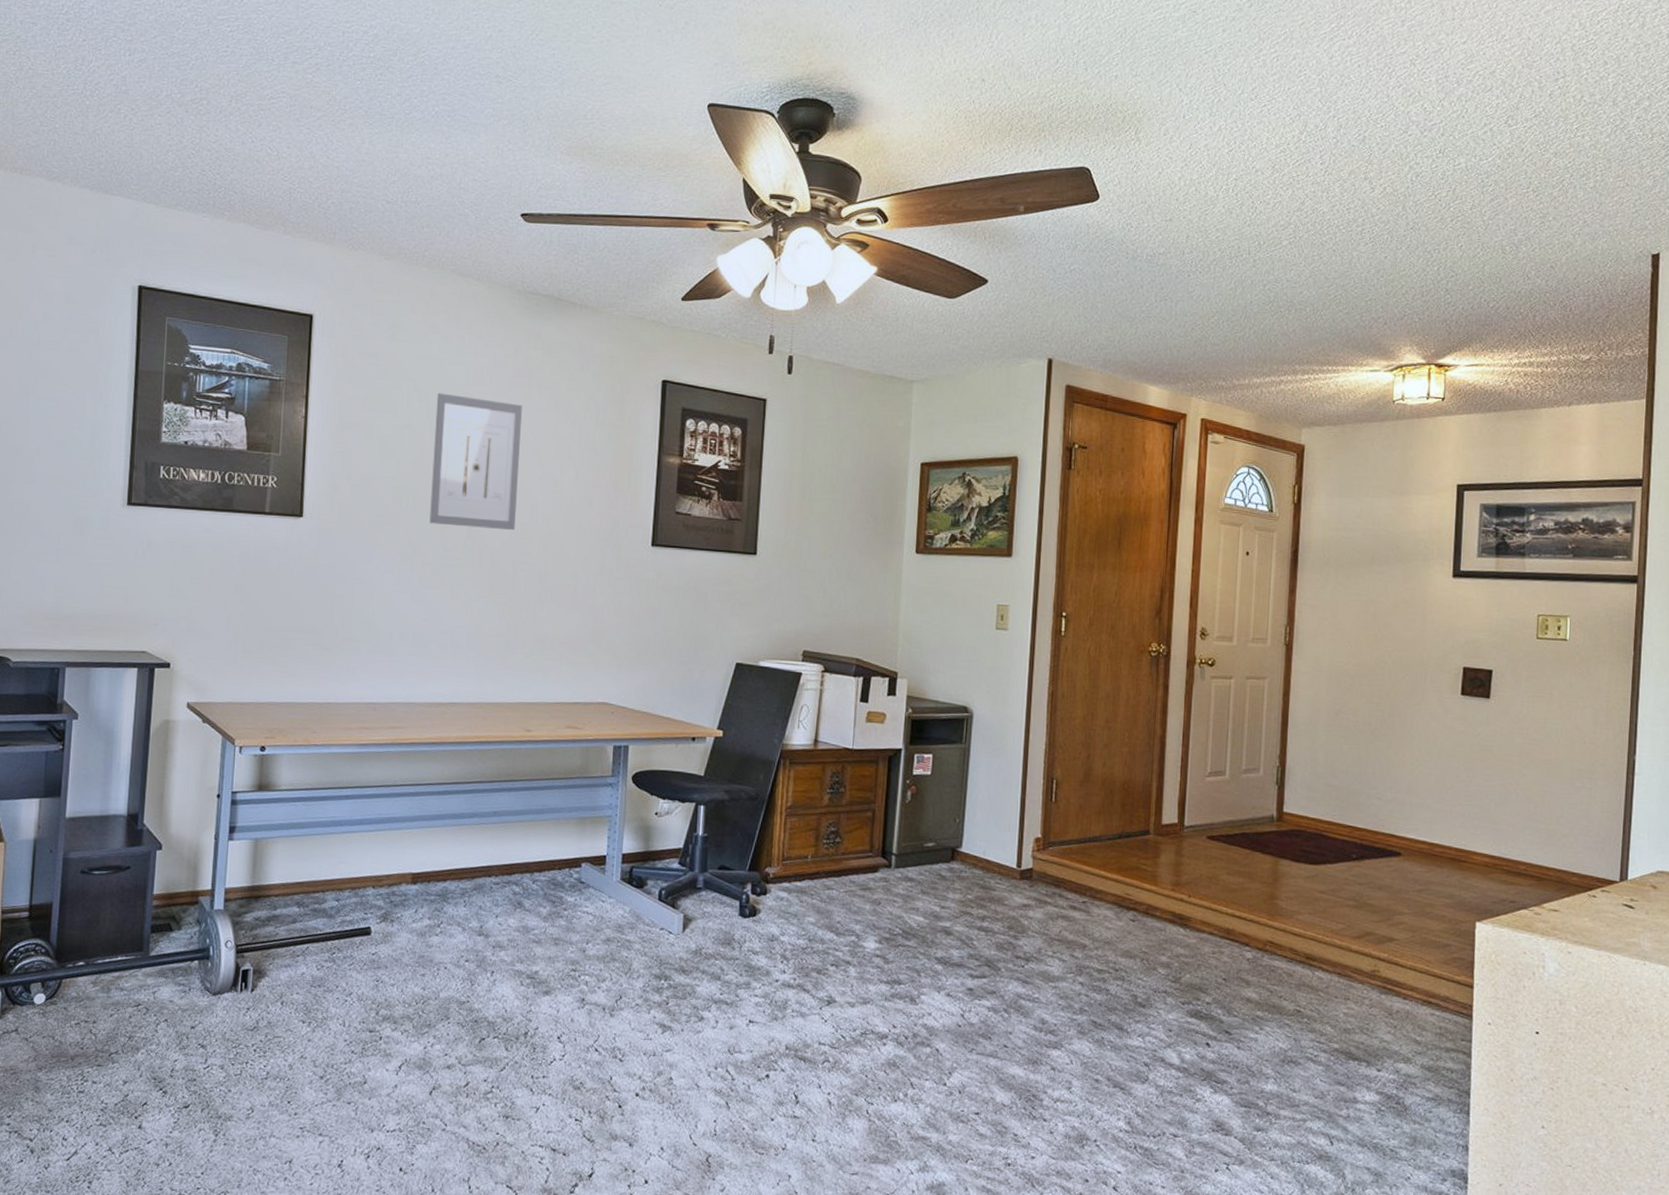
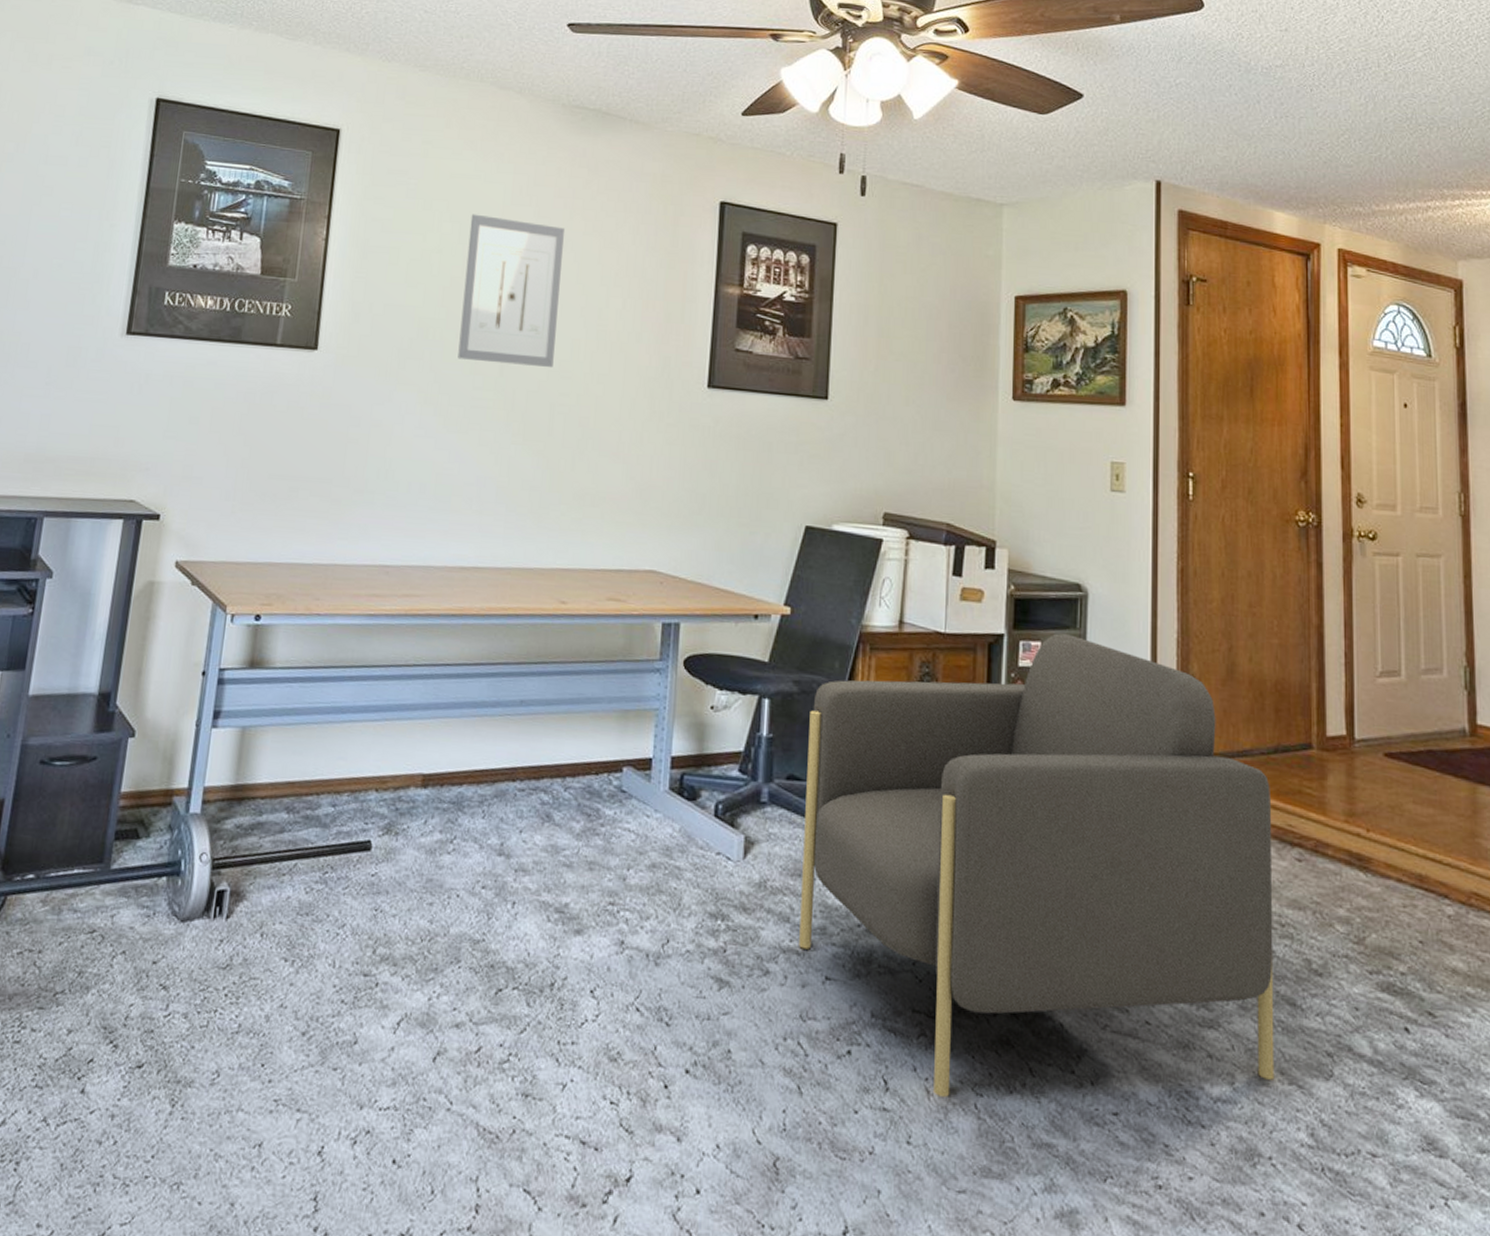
armchair: none [728,747,1114,1106] -> present [799,633,1275,1097]

